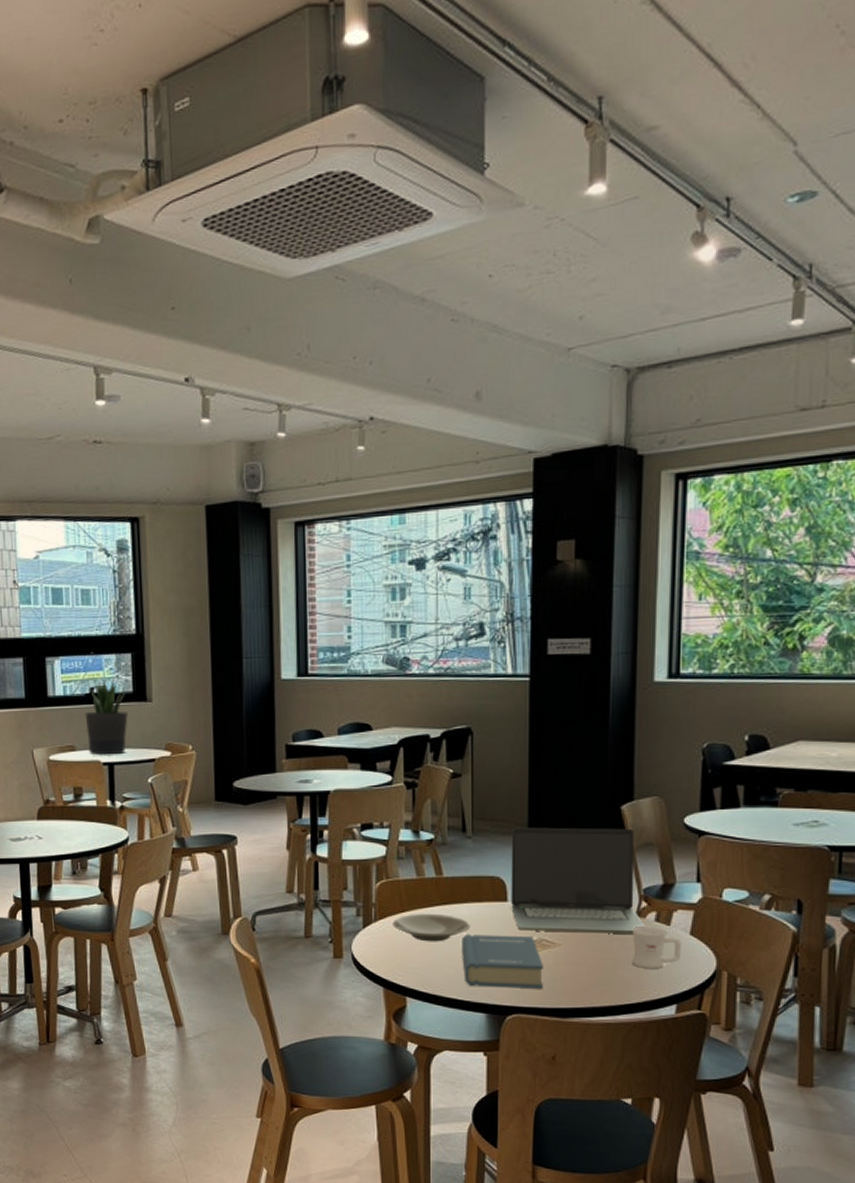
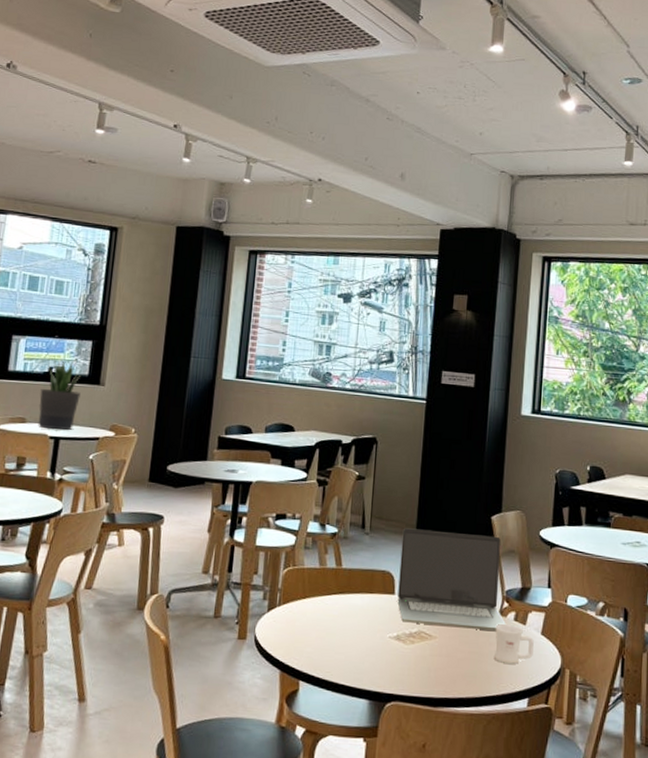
saucer: present [393,913,471,942] -> none [294,600,362,629]
hardback book: present [462,934,544,989] -> none [352,623,422,678]

